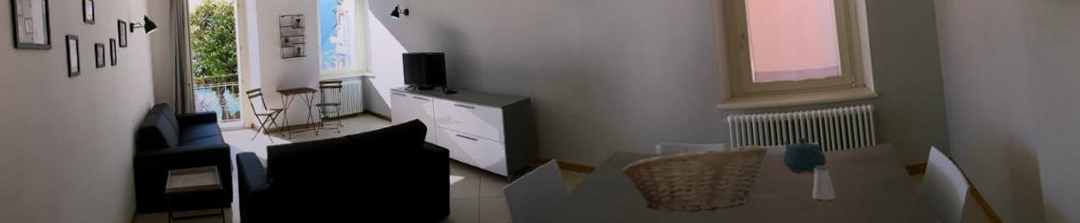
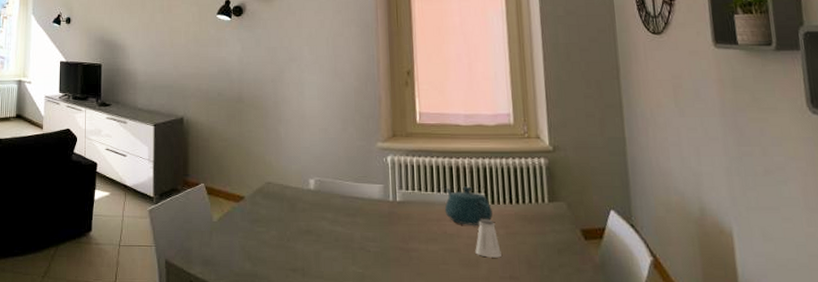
fruit basket: present [622,144,768,213] -> none [272,184,429,256]

